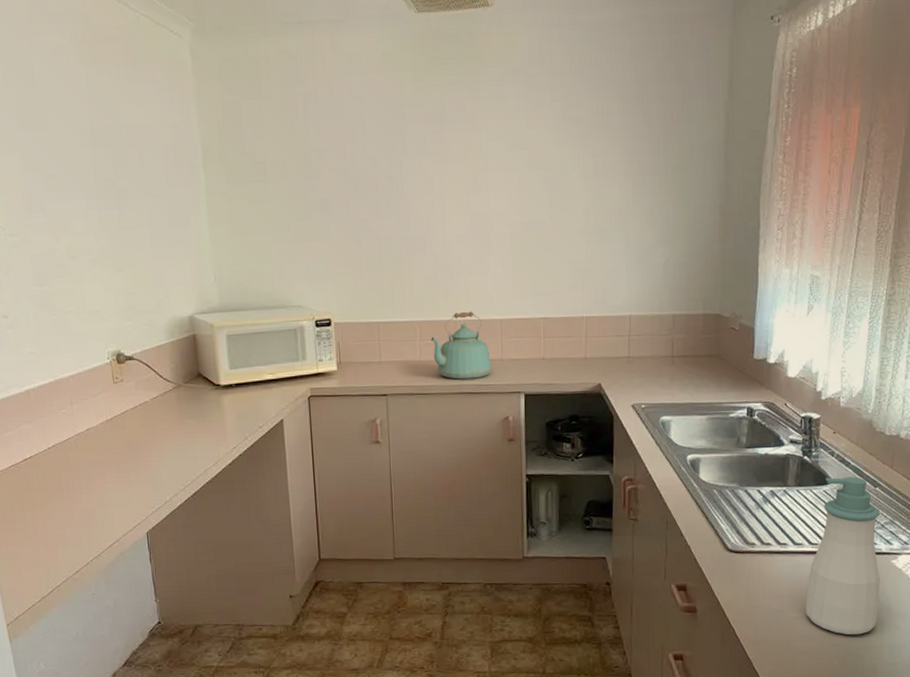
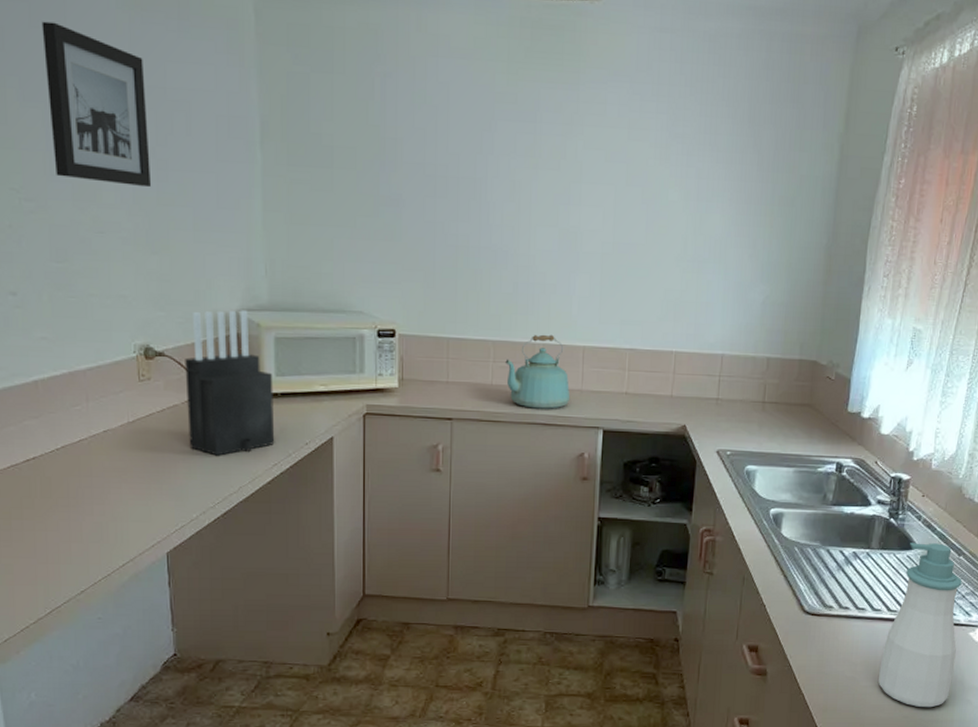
wall art: none [14,81,114,215] -> present [41,21,152,188]
knife block: none [151,313,233,444] -> present [185,310,275,456]

